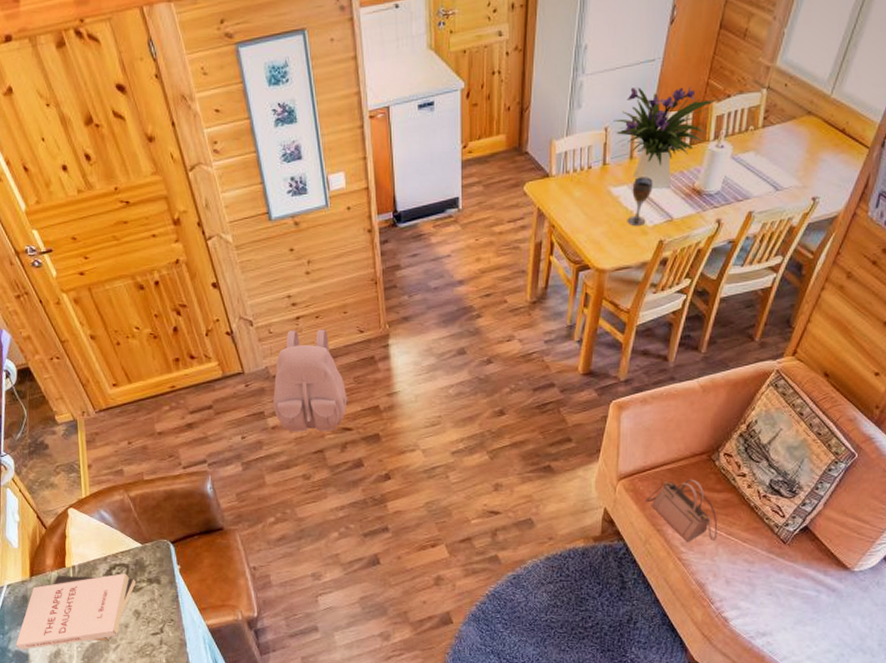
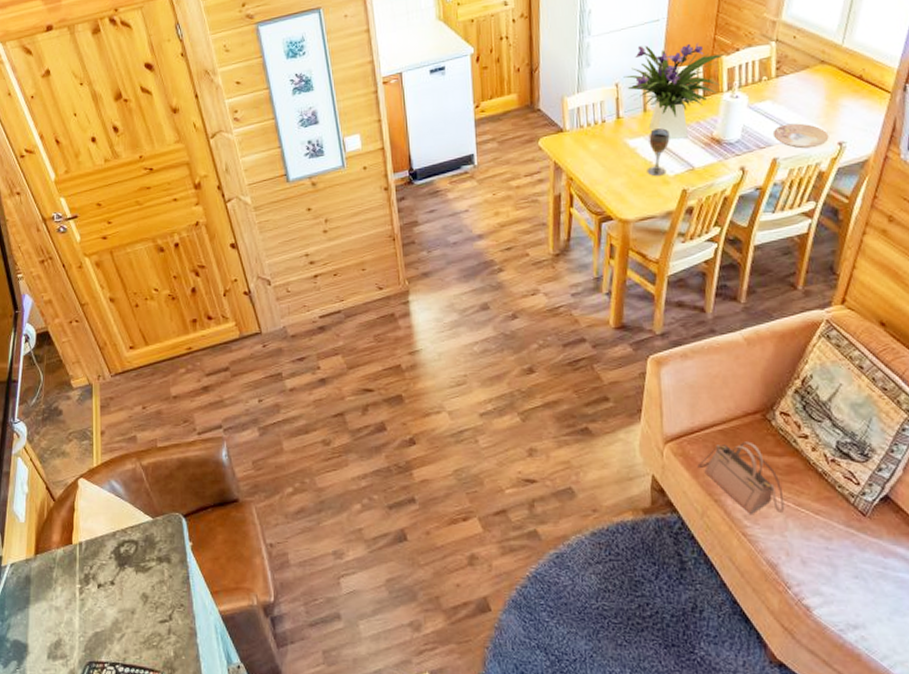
books: present [16,573,137,650] -> none [15,551,146,640]
backpack: present [273,329,349,432] -> none [291,286,369,394]
plate: none [751,176,805,202] -> present [772,123,829,148]

